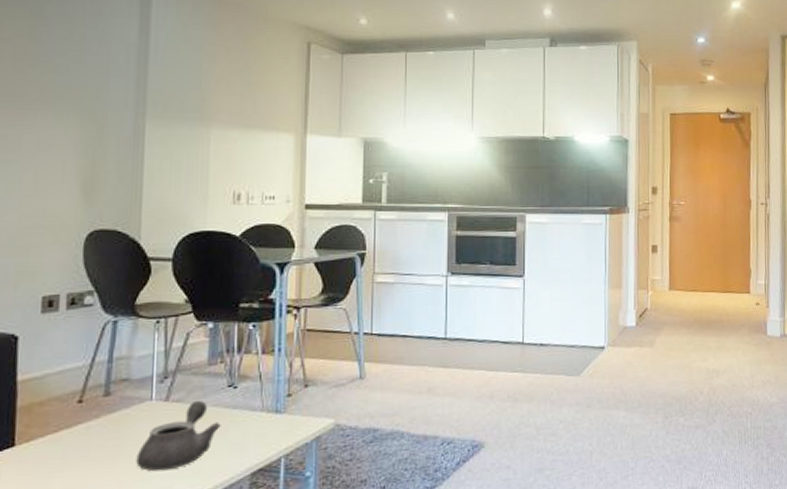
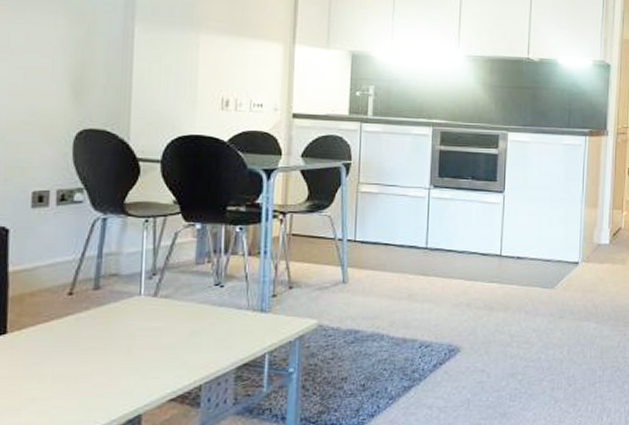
teapot: present [136,400,221,472] -> none [125,296,207,362]

